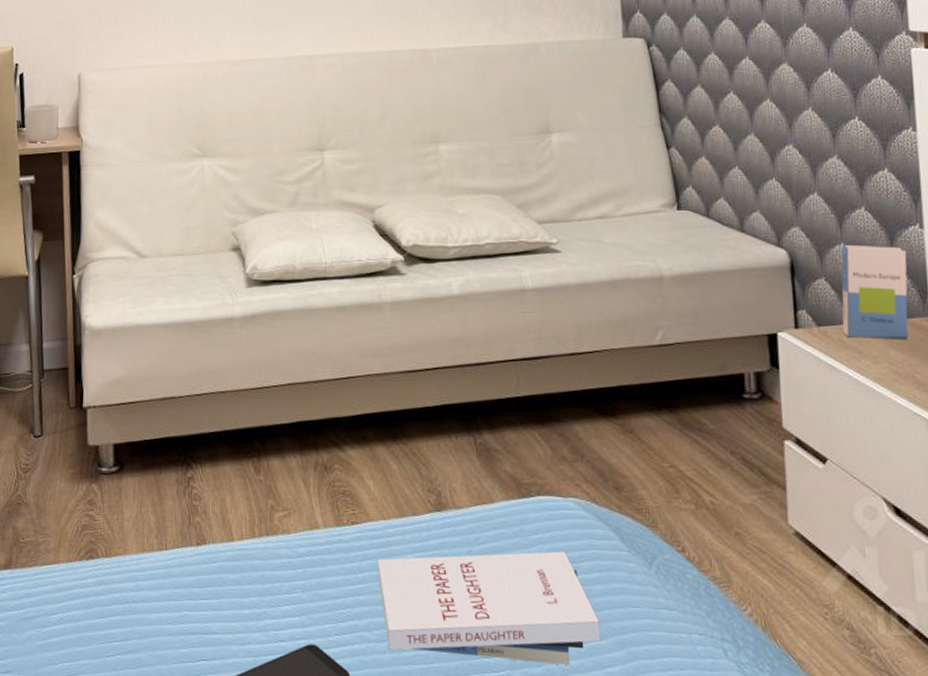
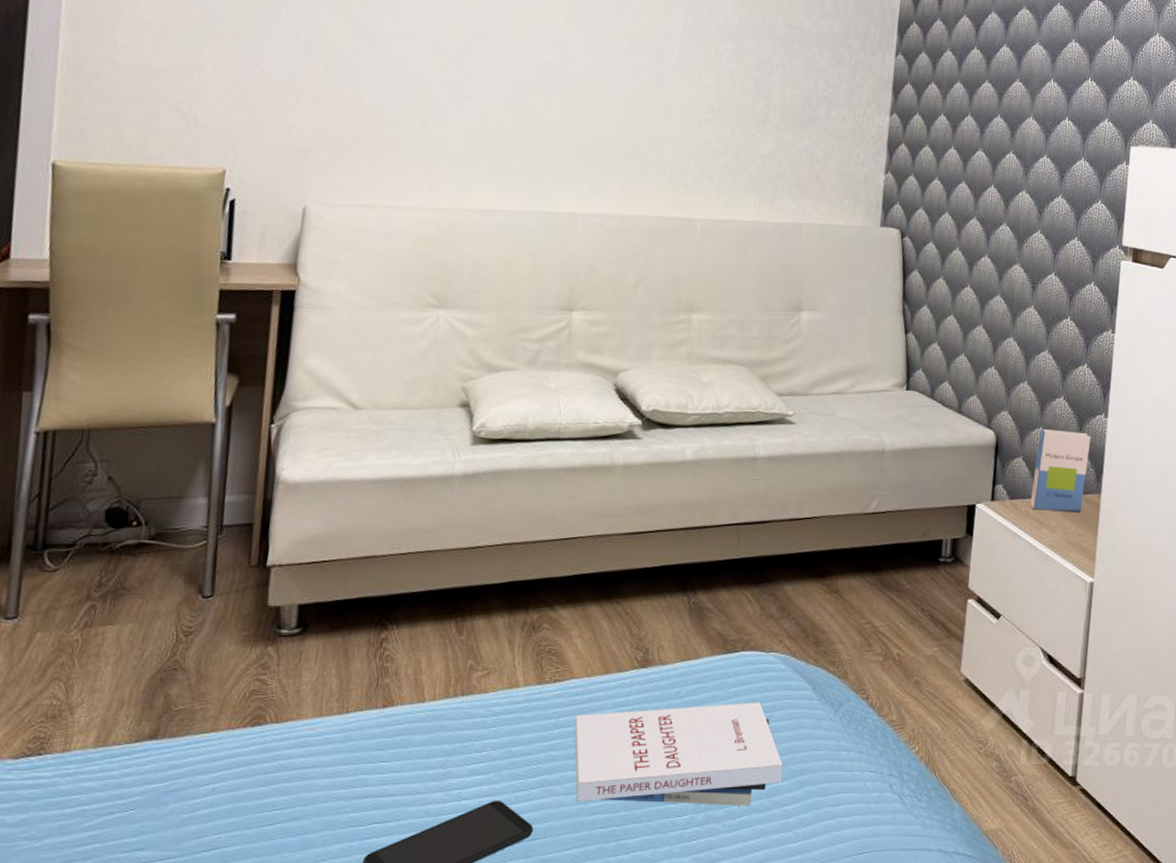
mug: present [24,103,59,143] -> none [230,235,275,279]

